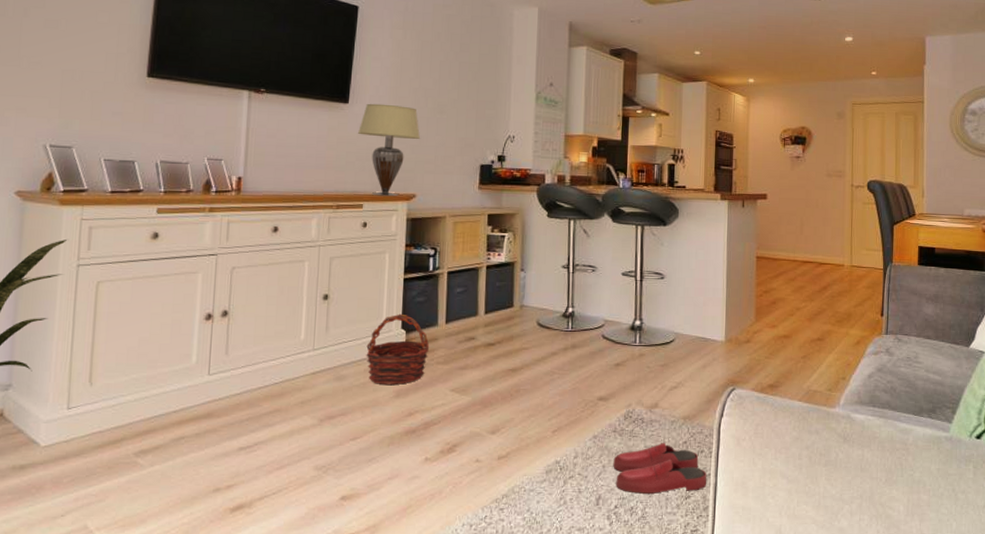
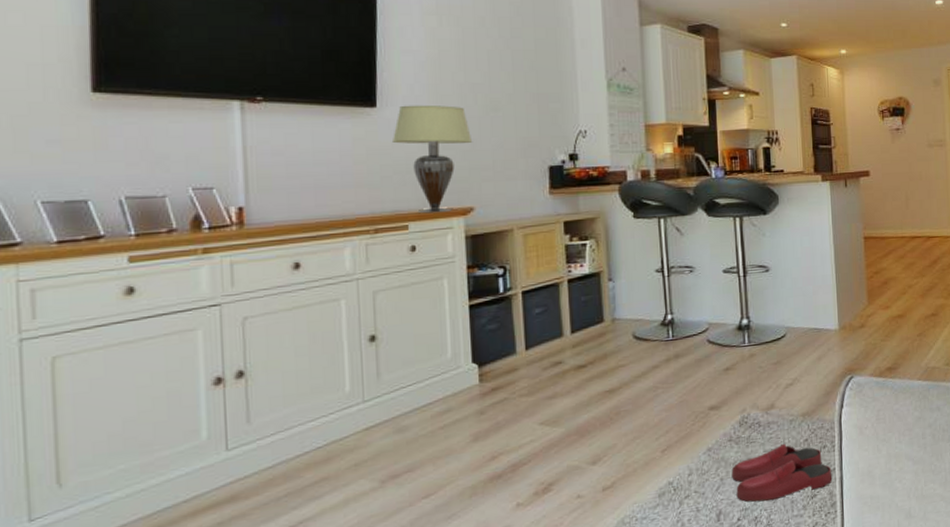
basket: present [366,313,430,386] -> none [431,345,509,430]

